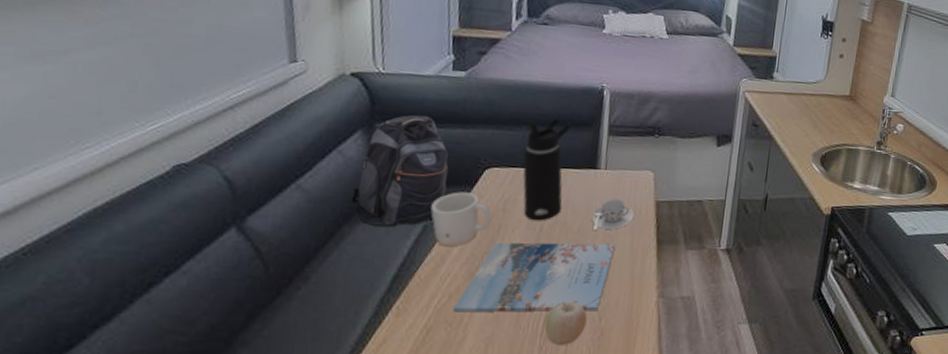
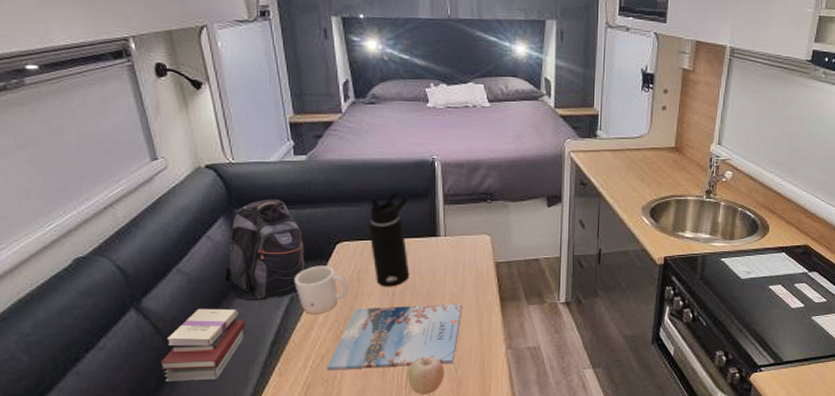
books: none [254,232,366,317] -> present [160,308,245,382]
teacup: present [592,199,635,231] -> none [438,263,476,293]

